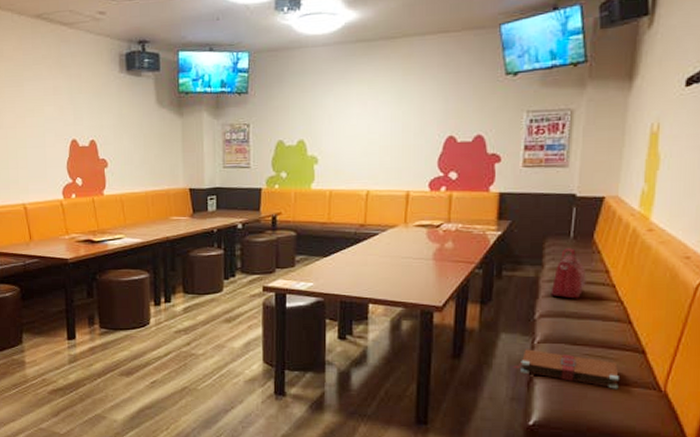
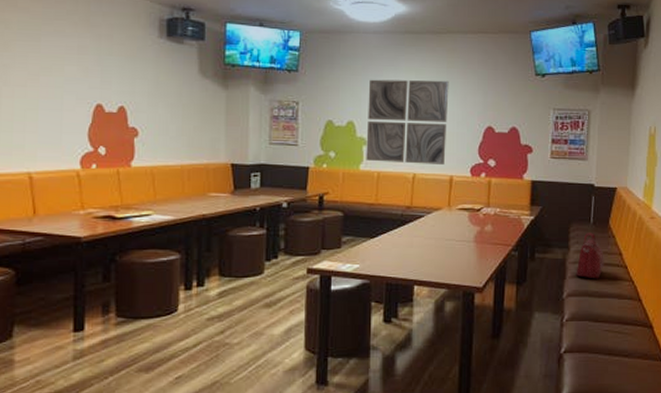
wall art: none [317,89,405,181] -> present [366,79,449,164]
book: present [513,349,619,389] -> none [546,327,633,362]

